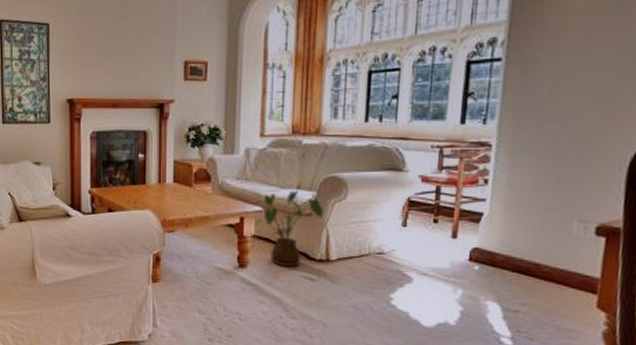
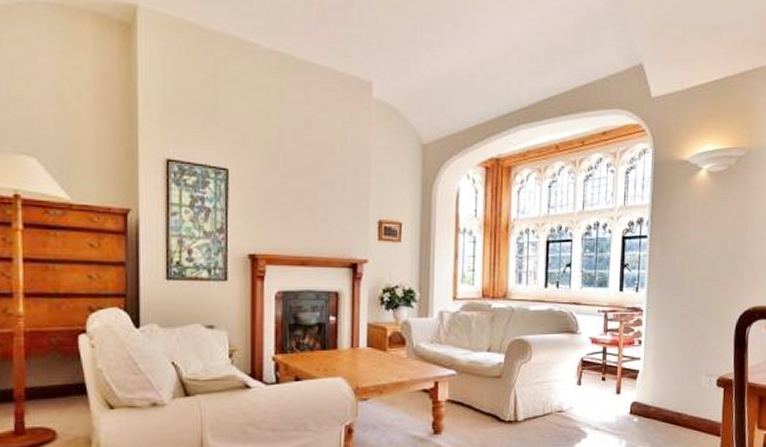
house plant: present [256,190,324,268] -> none [449,353,512,431]

